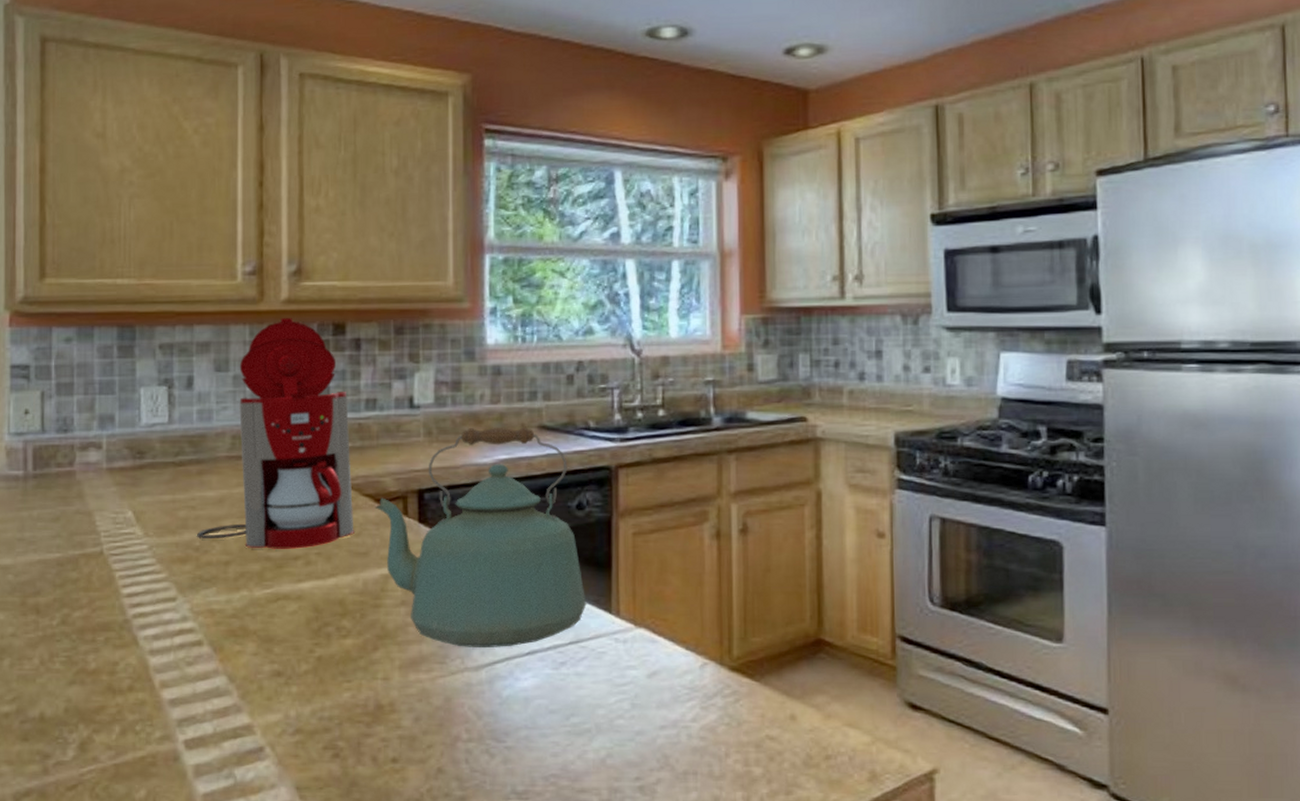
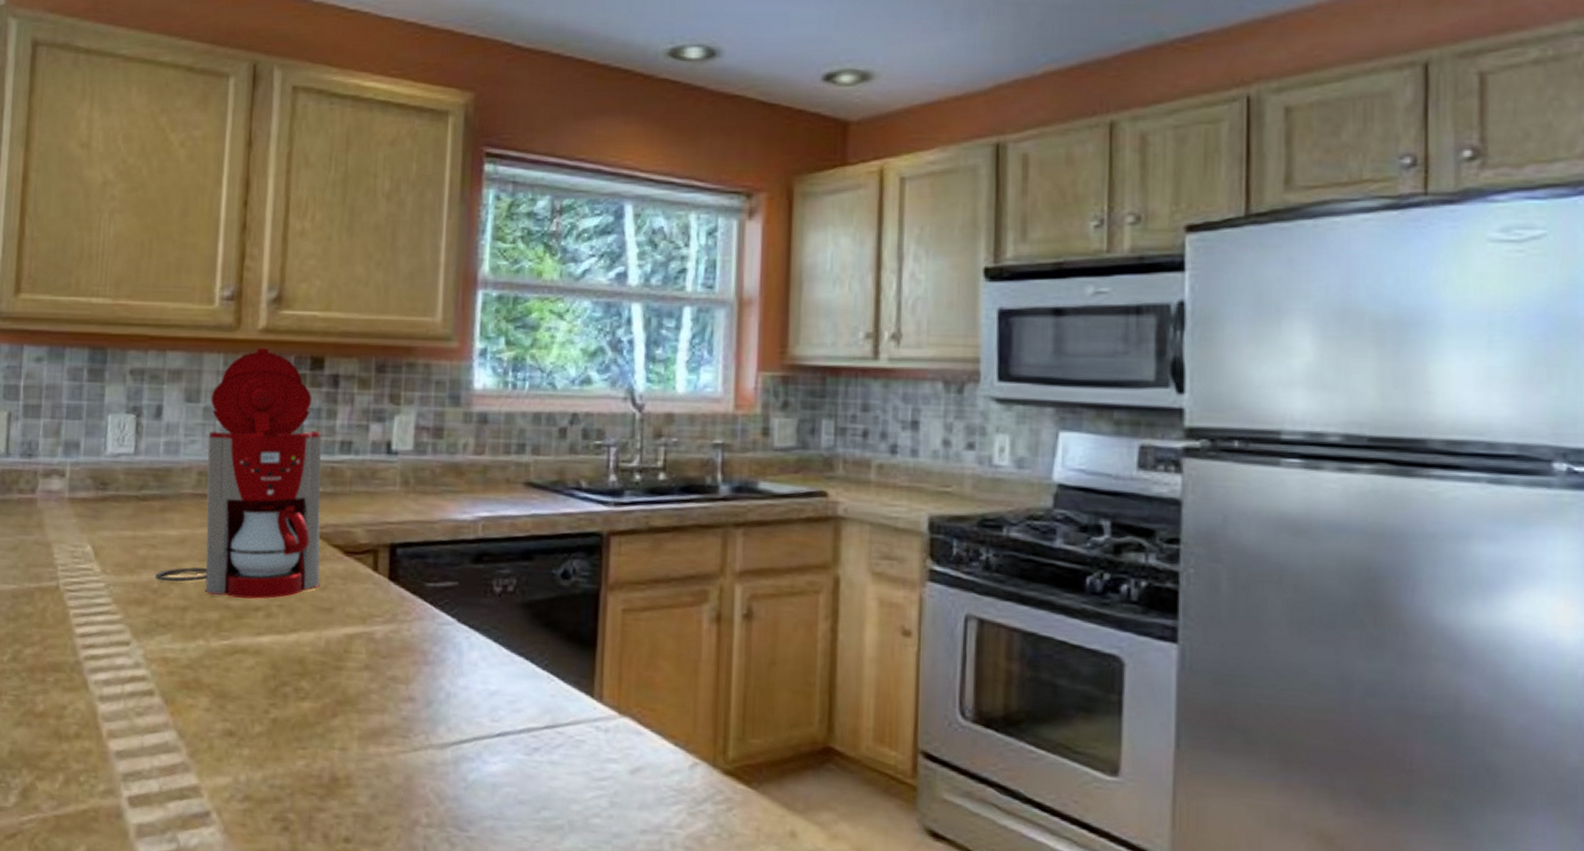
kettle: present [375,426,587,649] -> none [343,480,567,726]

